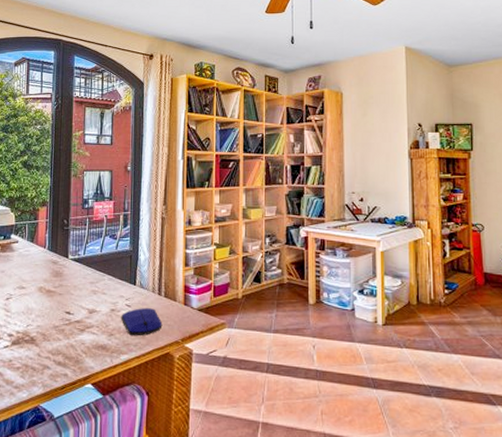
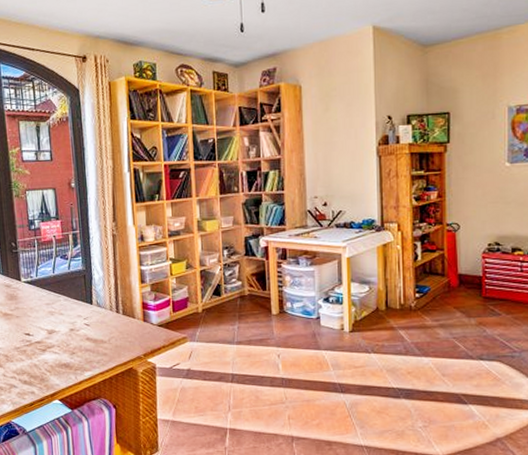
computer mouse: present [120,308,163,336] -> none [80,326,123,354]

